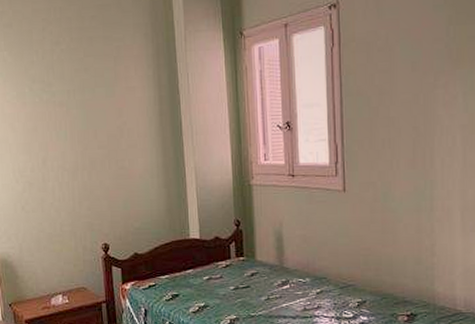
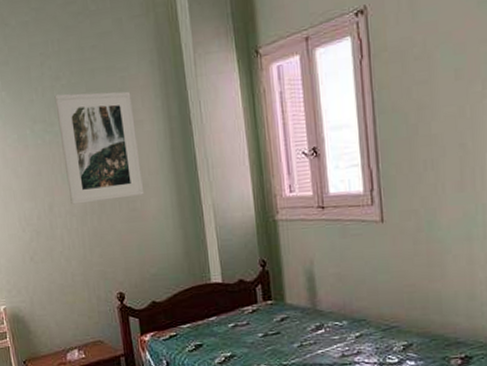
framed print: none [54,57,133,160] -> present [54,91,145,205]

